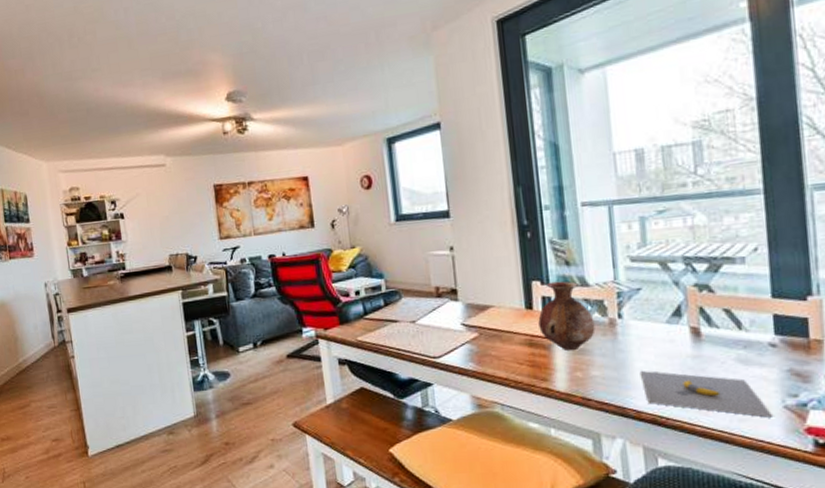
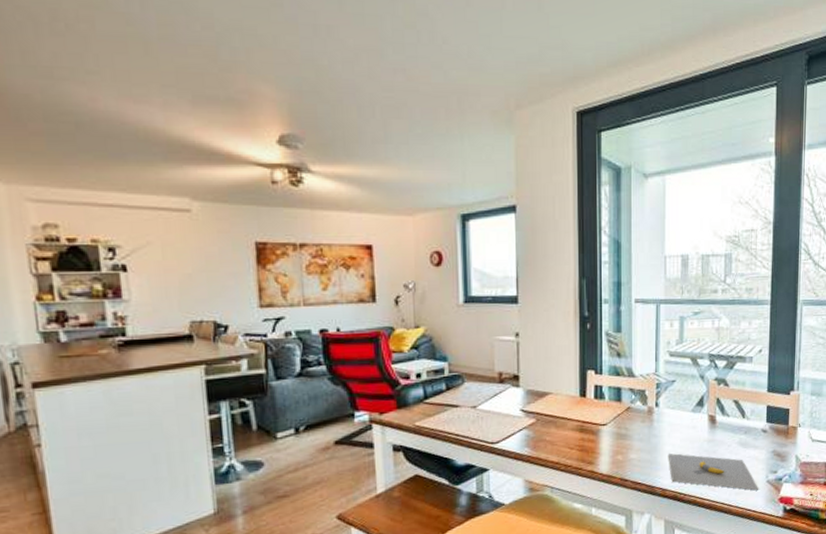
vase: present [538,281,596,352] -> none [590,371,636,437]

